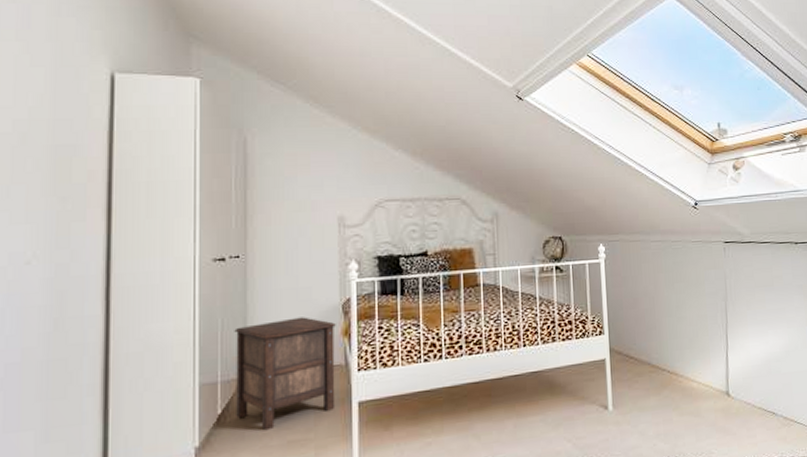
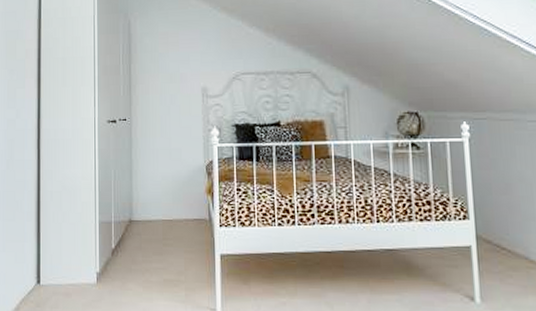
nightstand: present [234,317,336,431] -> none [123,174,201,268]

